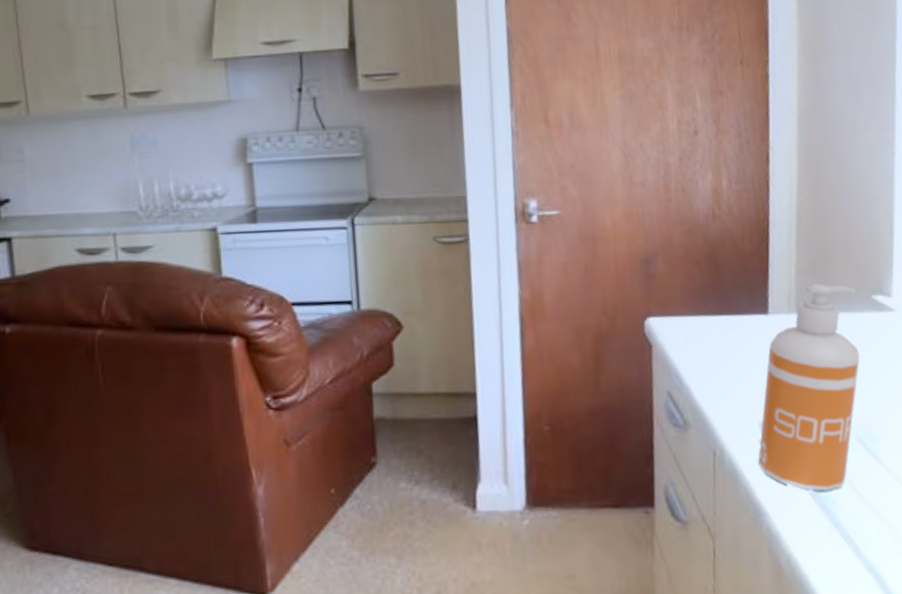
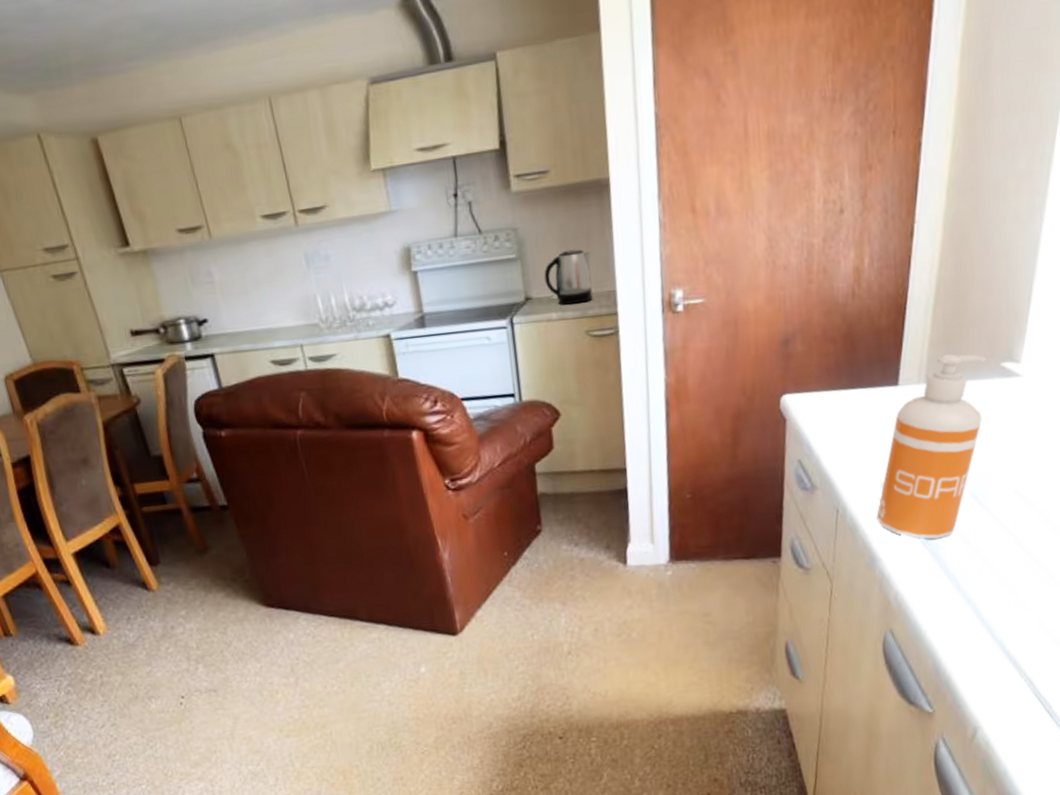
kettle: none [390,151,442,209] -> present [544,249,593,306]

